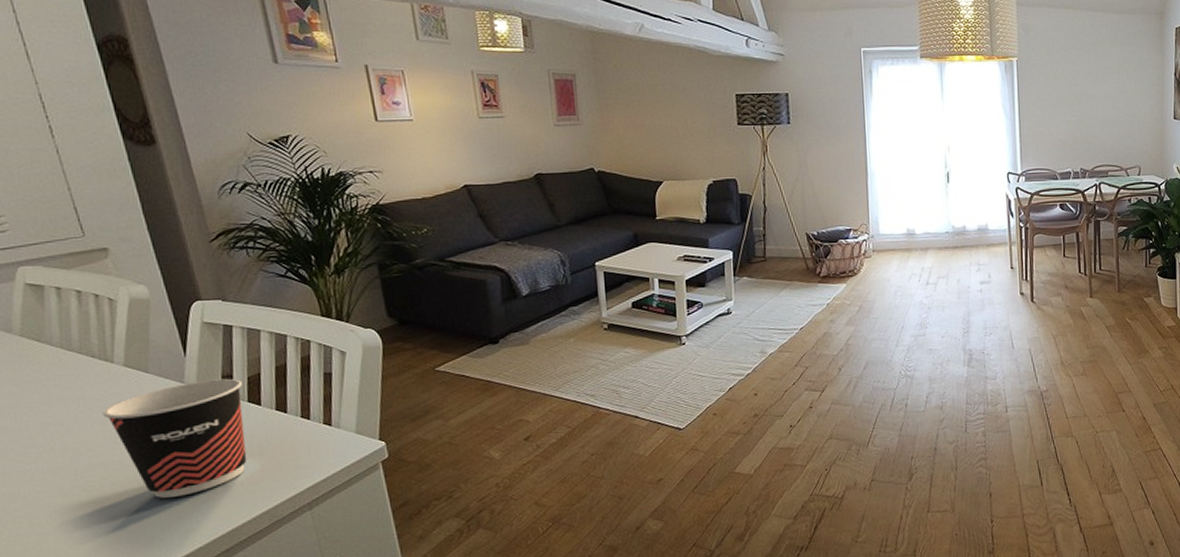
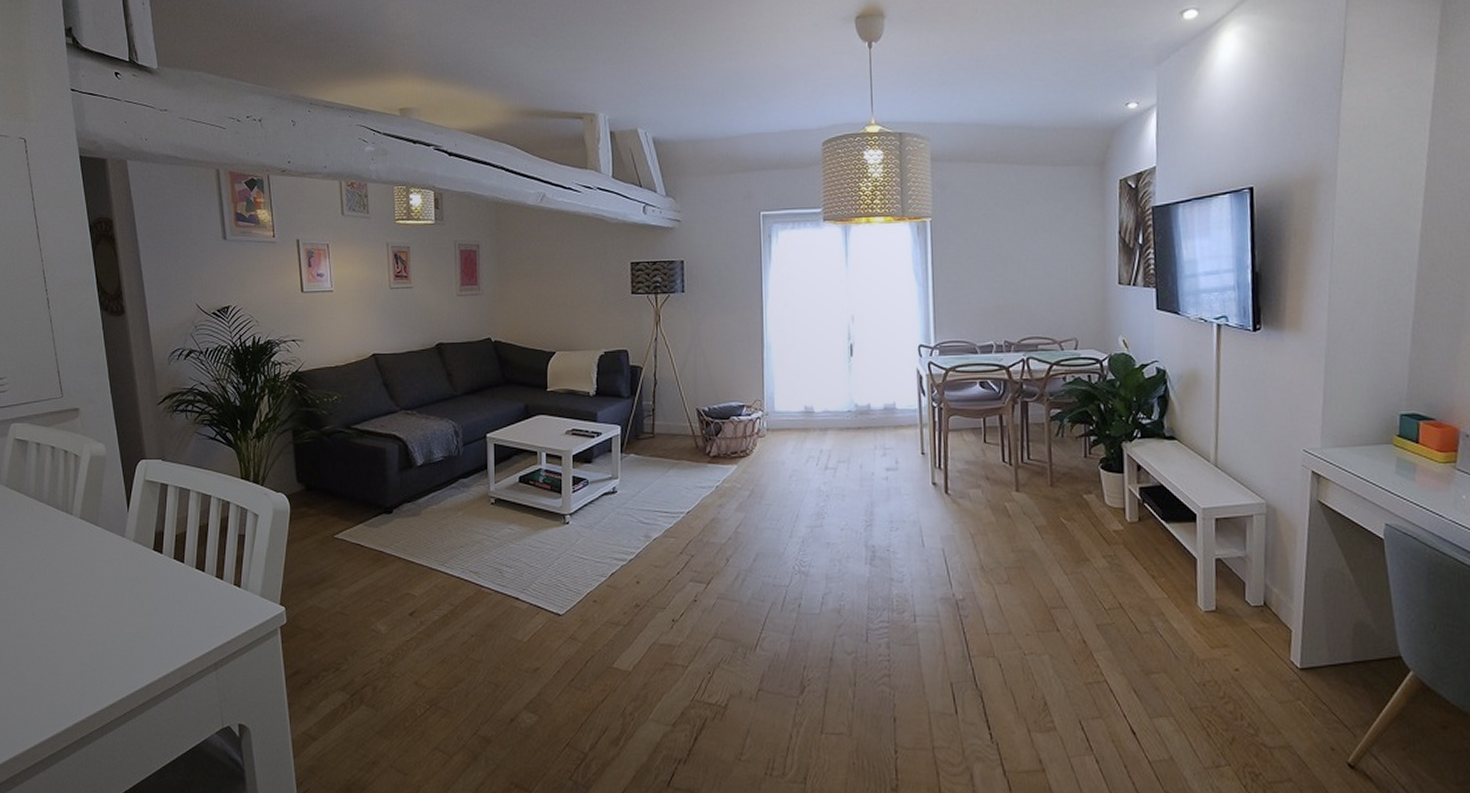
cup: present [103,378,248,498] -> none [59,535,170,647]

